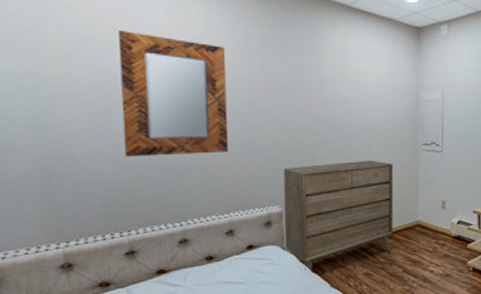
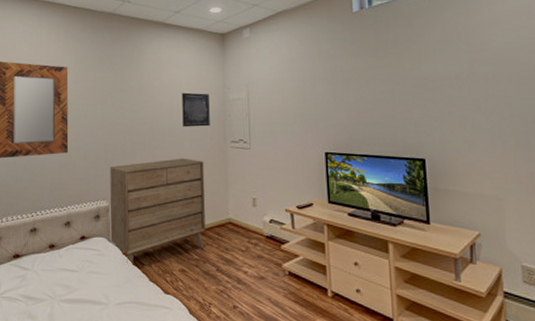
wall art: none [370,89,401,128] -> present [182,92,210,128]

